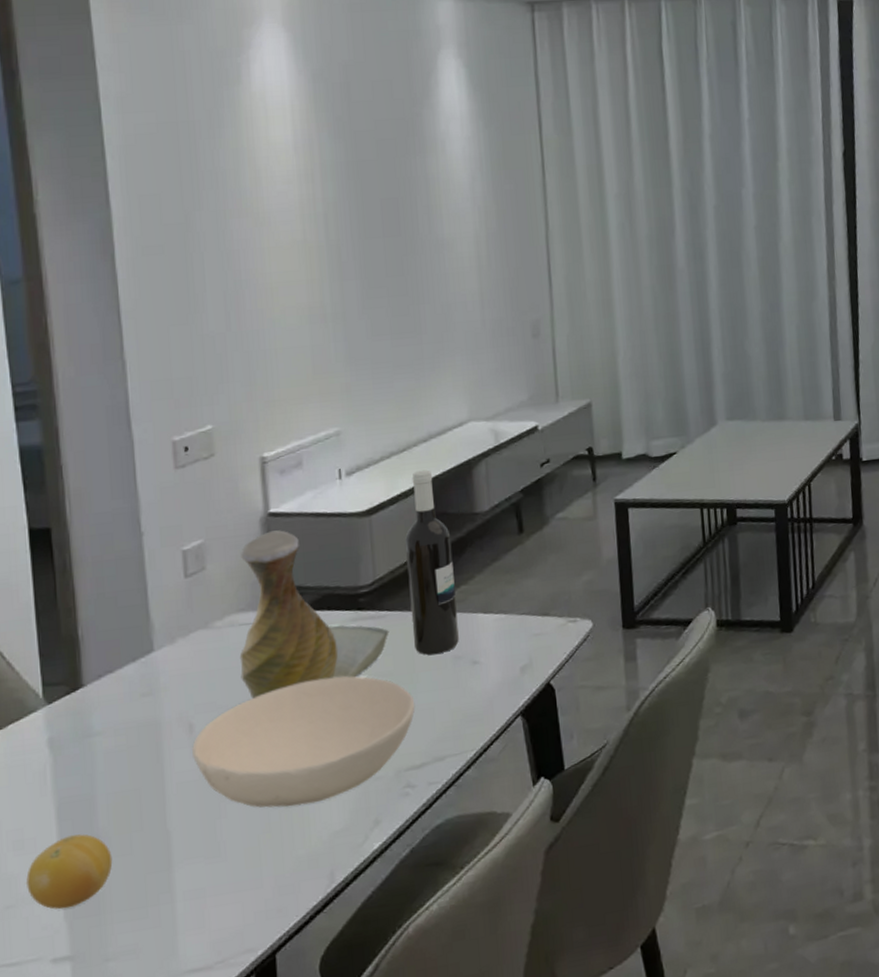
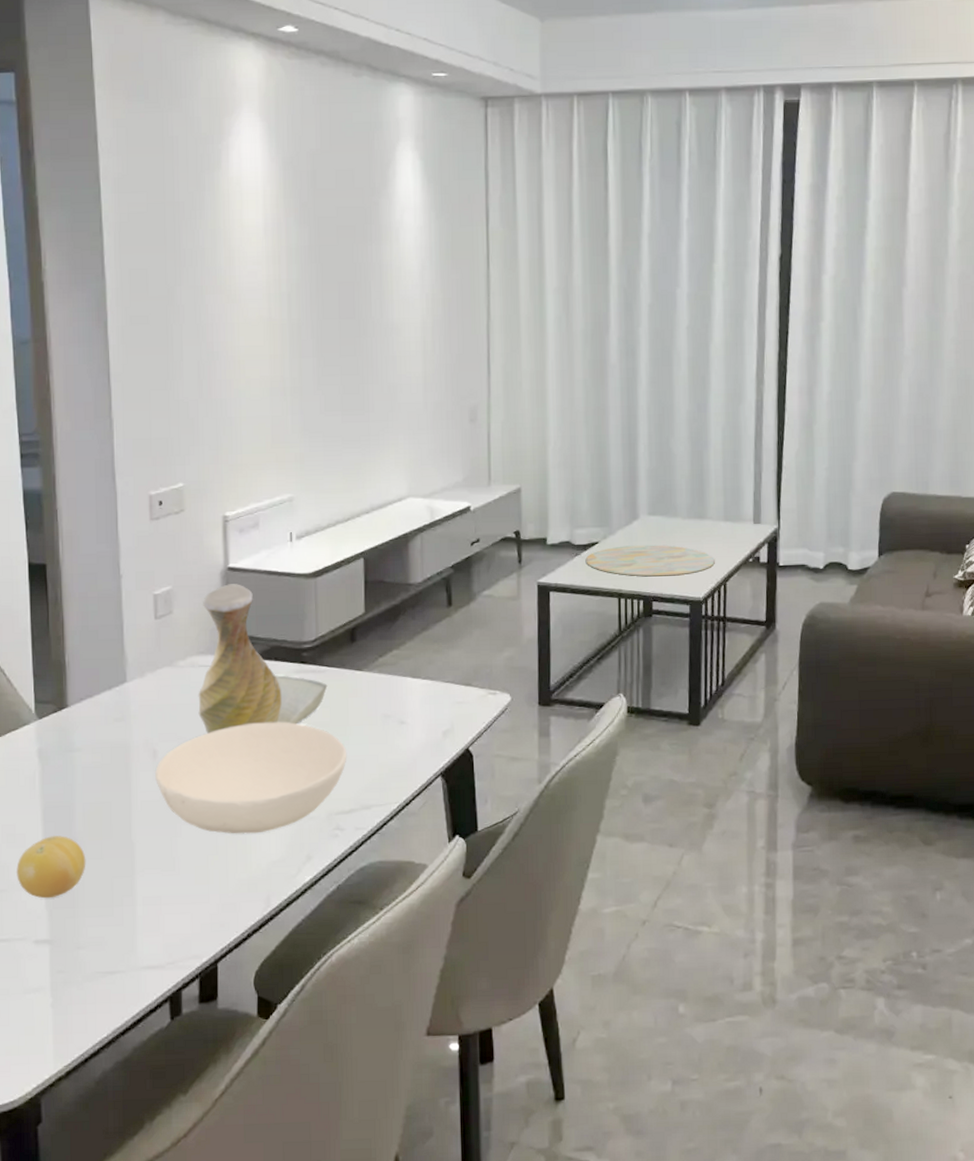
wine bottle: present [404,469,459,655] -> none [345,539,389,712]
decorative tray: none [663,449,798,485] -> present [585,545,715,577]

